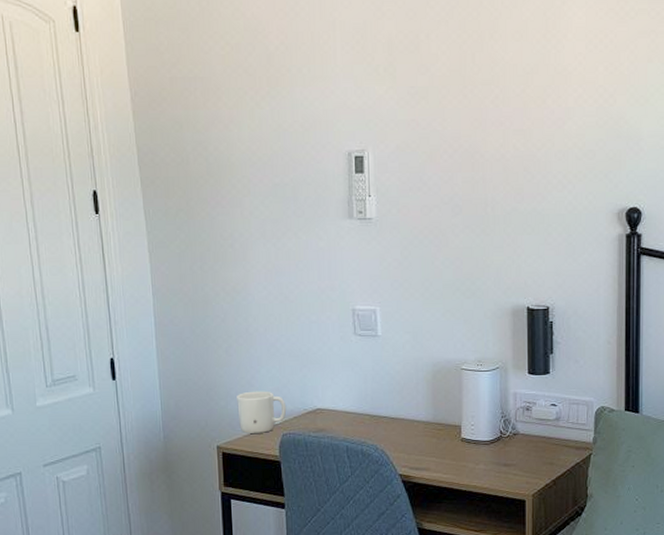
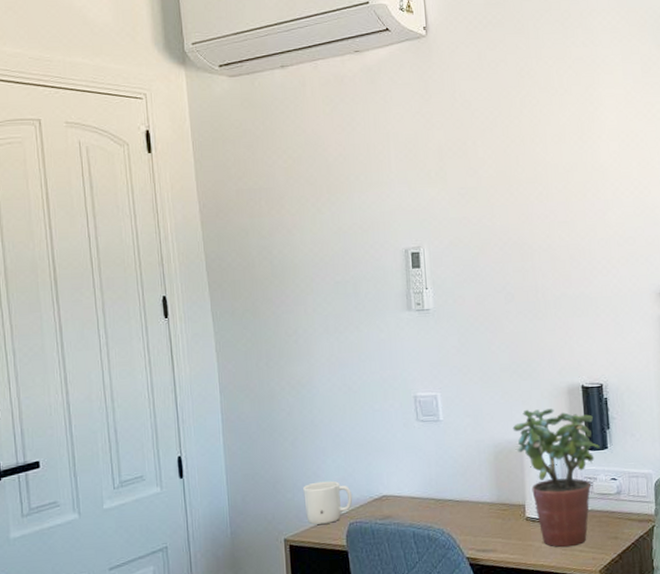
potted plant: none [453,329,541,469] -> present [512,408,600,547]

